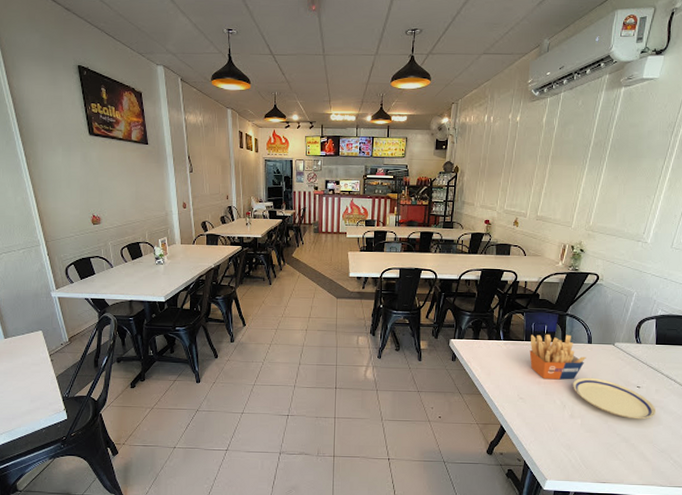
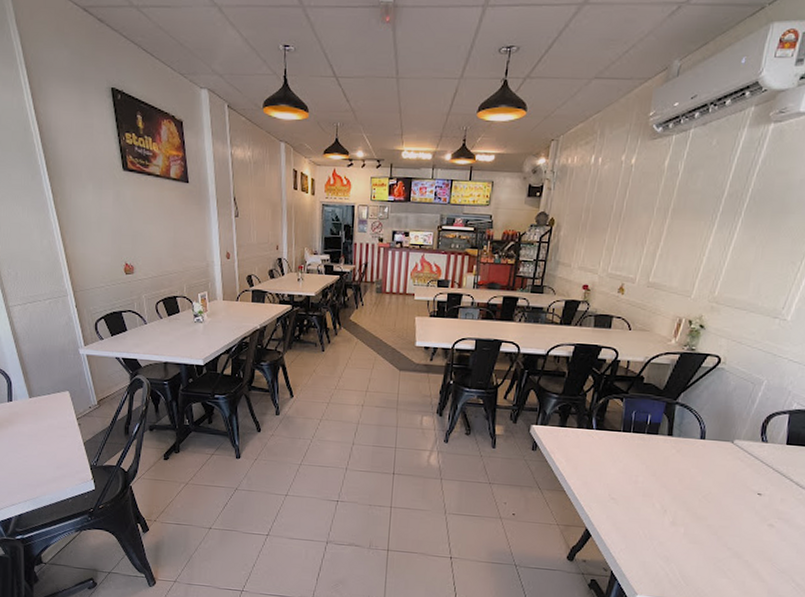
french fries: present [529,334,587,380] -> none [626,424,697,481]
plate: present [573,377,657,420] -> none [677,478,780,533]

